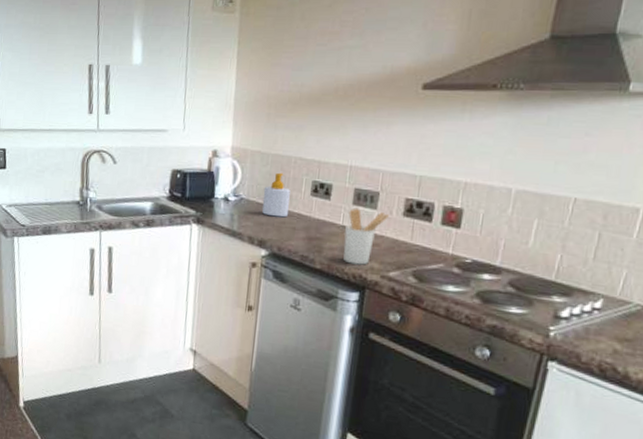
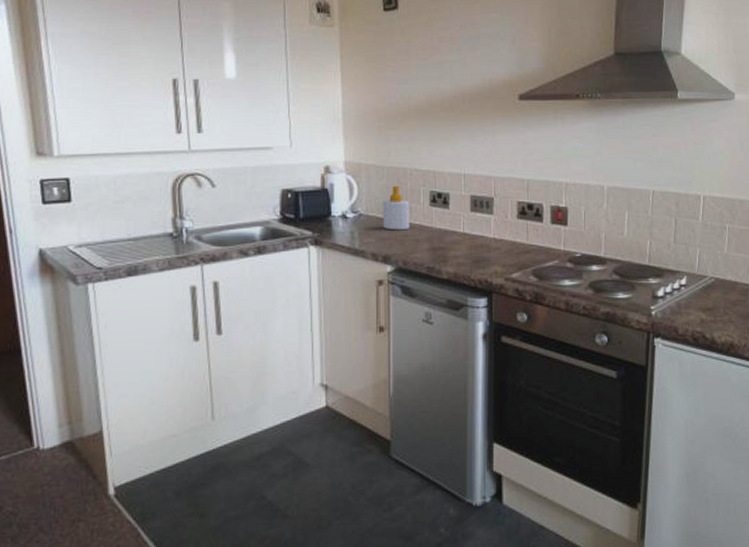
utensil holder: present [343,208,389,265] -> none [467,214,505,270]

